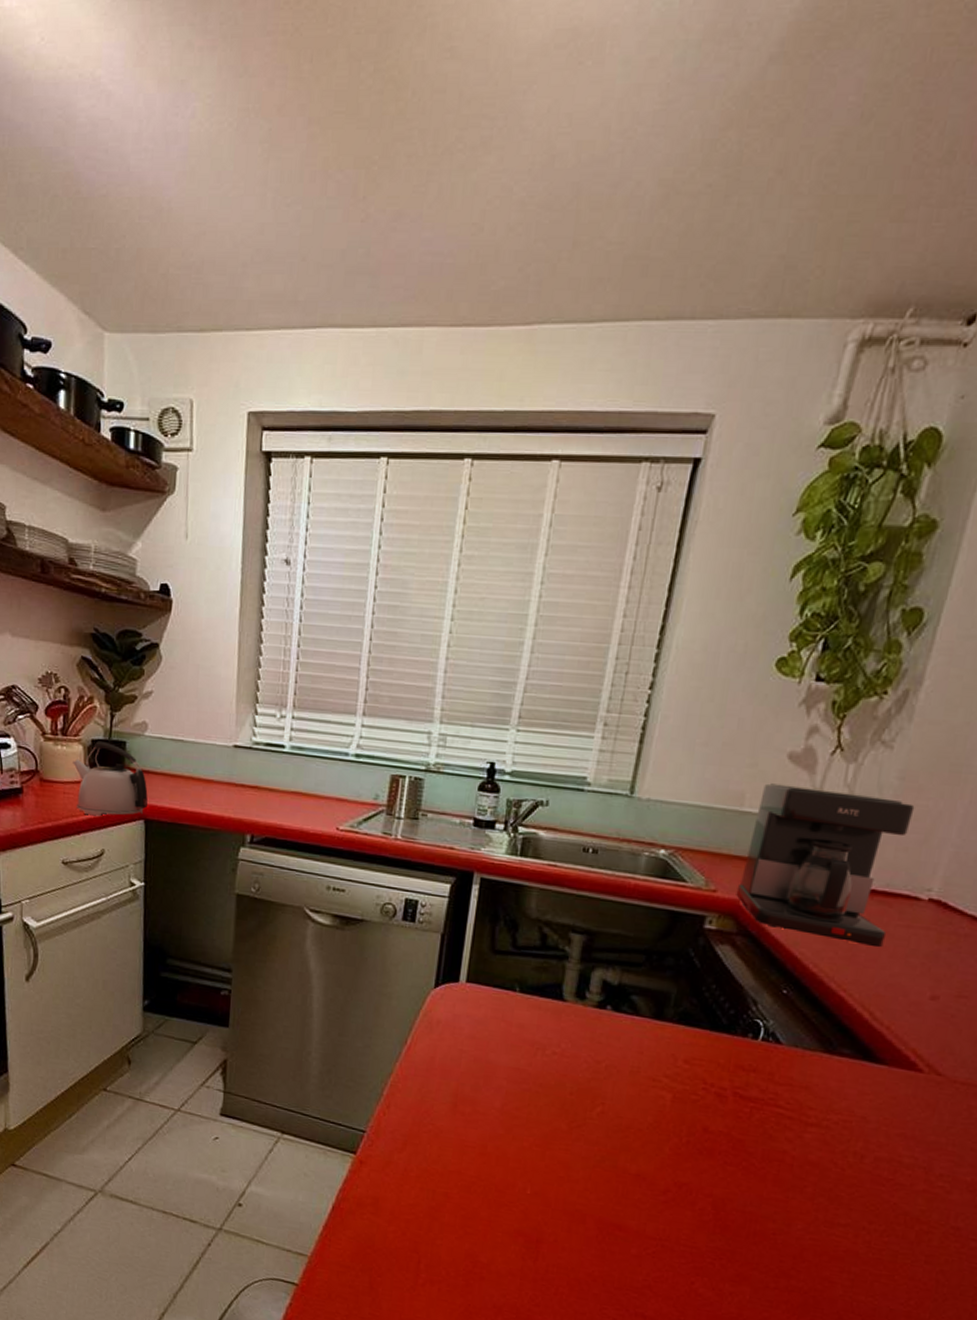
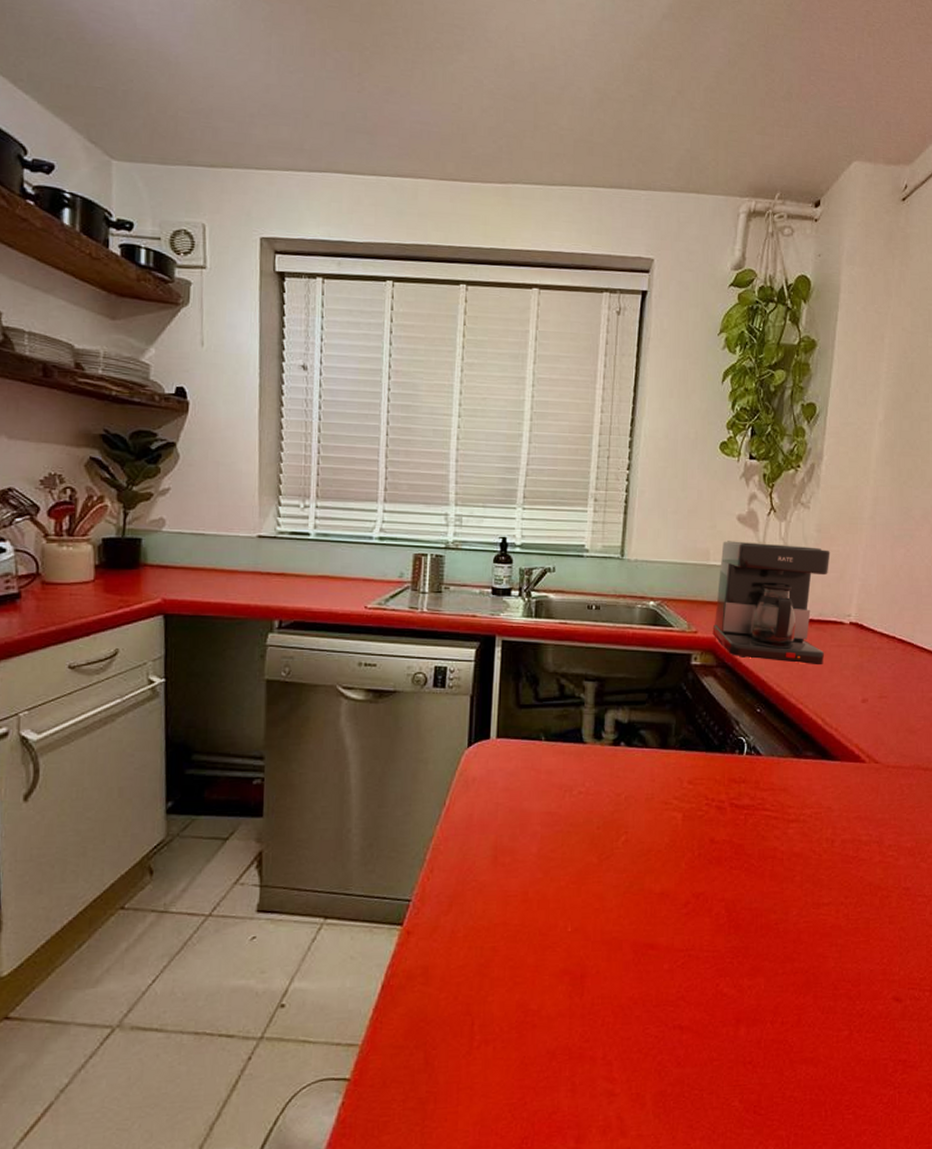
kettle: present [73,741,148,817] -> none [81,539,167,616]

